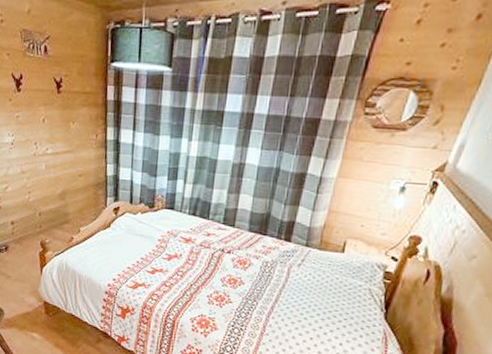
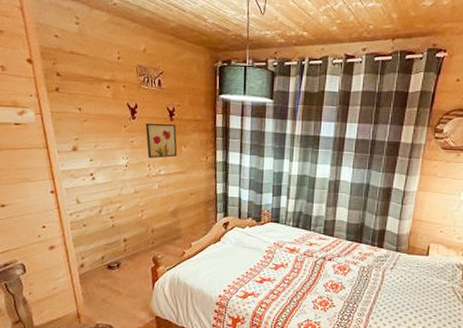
wall art: none [31,95,65,136] -> present [145,122,178,158]

